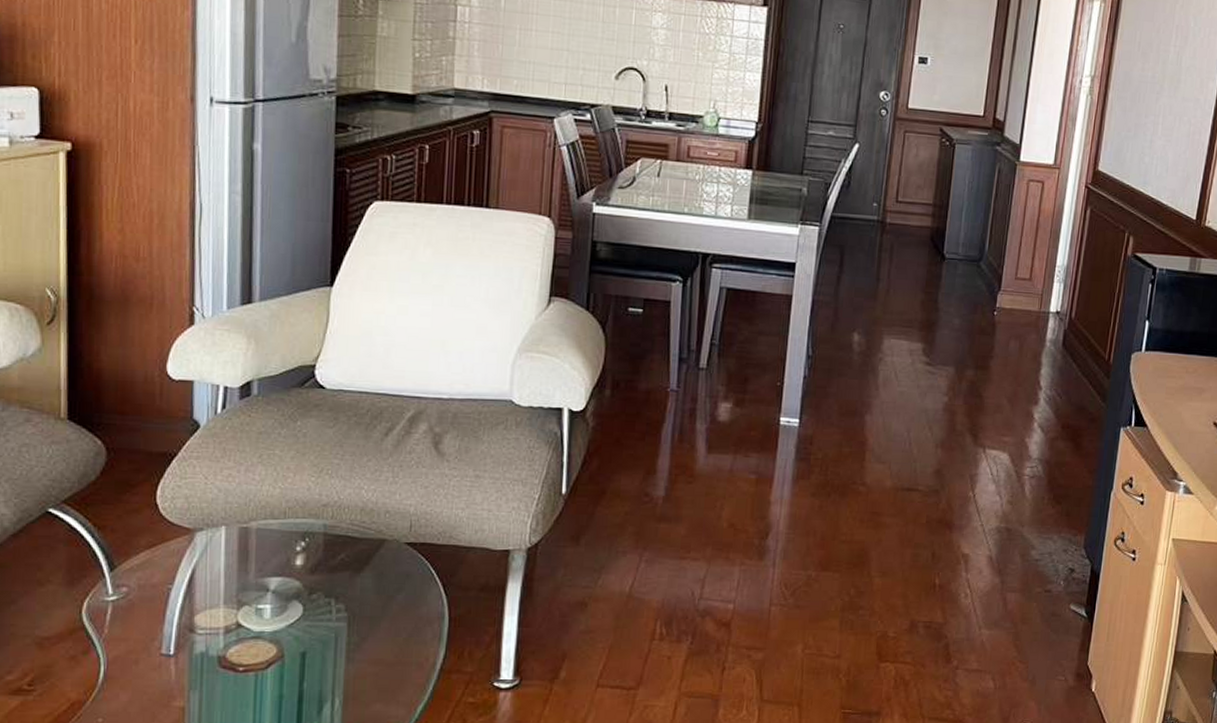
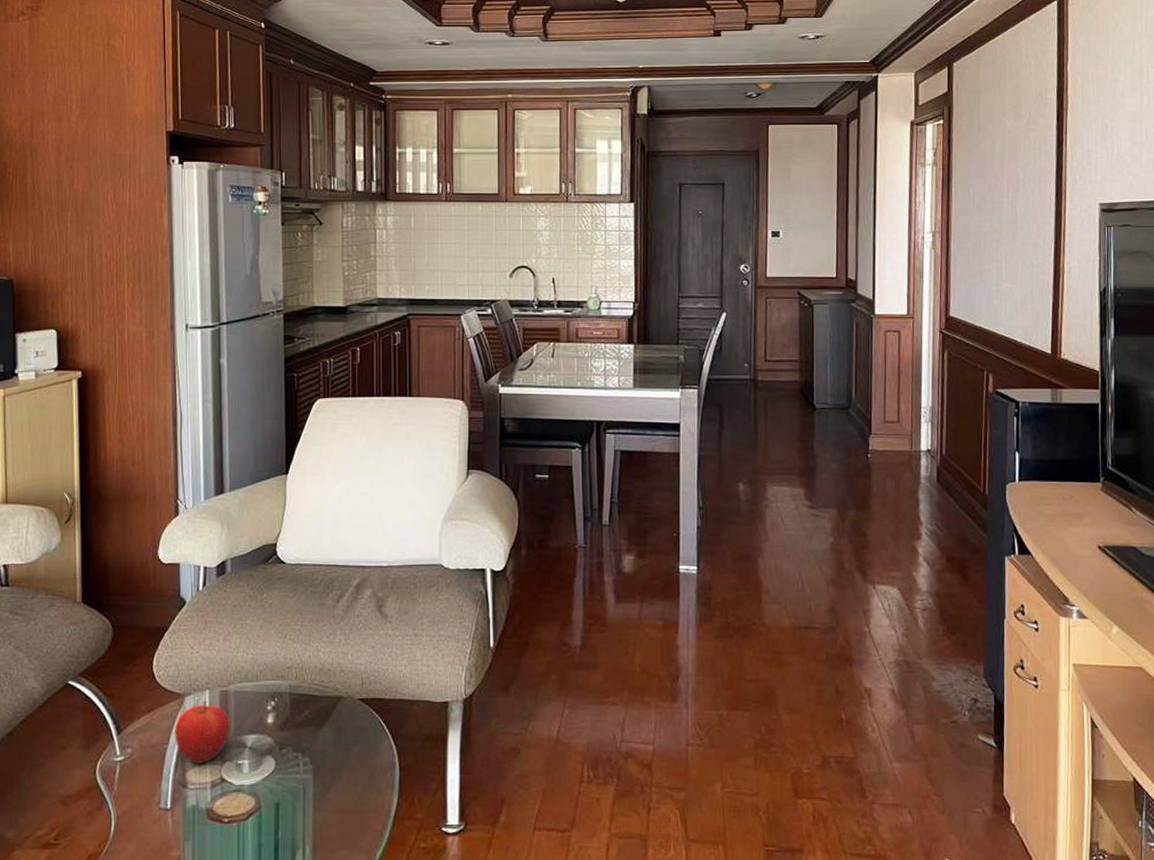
fruit: none [181,537,250,607] -> present [174,700,230,764]

